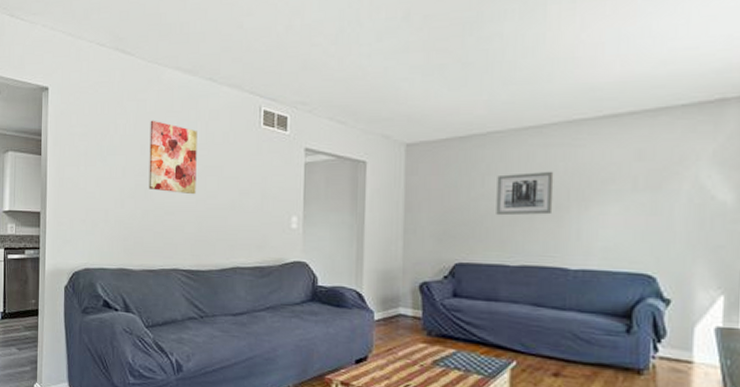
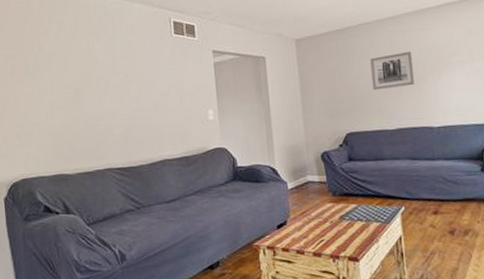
wall art: present [148,120,197,195] -> none [71,37,121,101]

